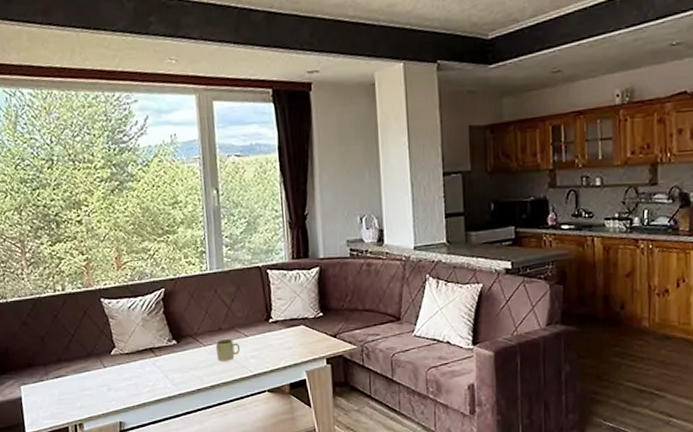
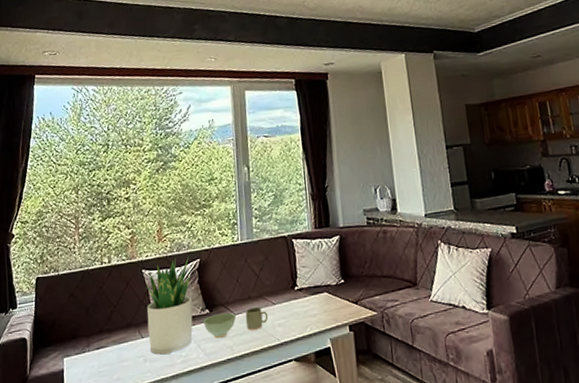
planter: none [107,285,159,384] -> present [147,256,193,355]
bowl: none [170,344,206,370] -> present [203,312,237,339]

